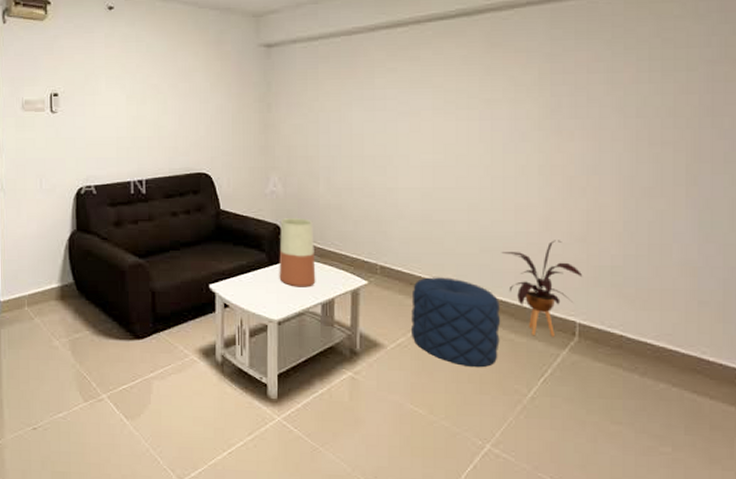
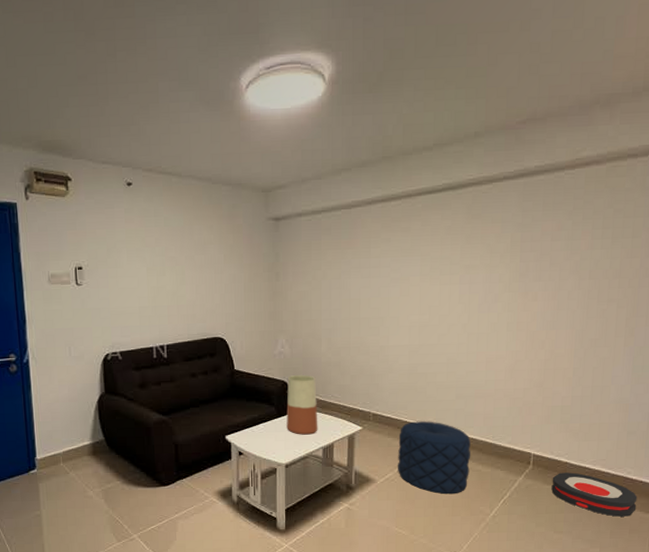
house plant: present [501,240,583,337] -> none [473,386,539,467]
robot vacuum: none [604,348,717,408] -> present [551,472,638,517]

